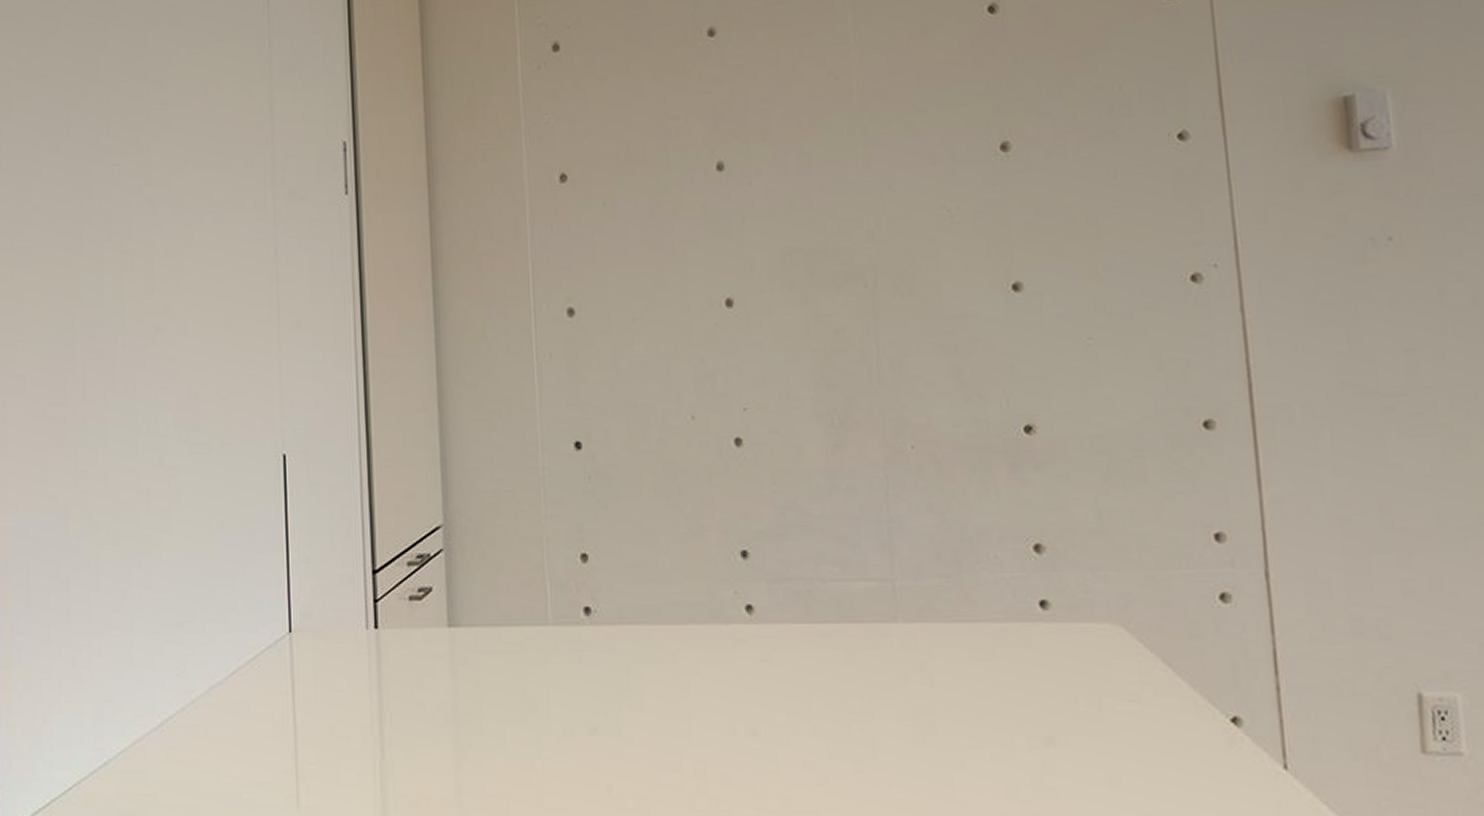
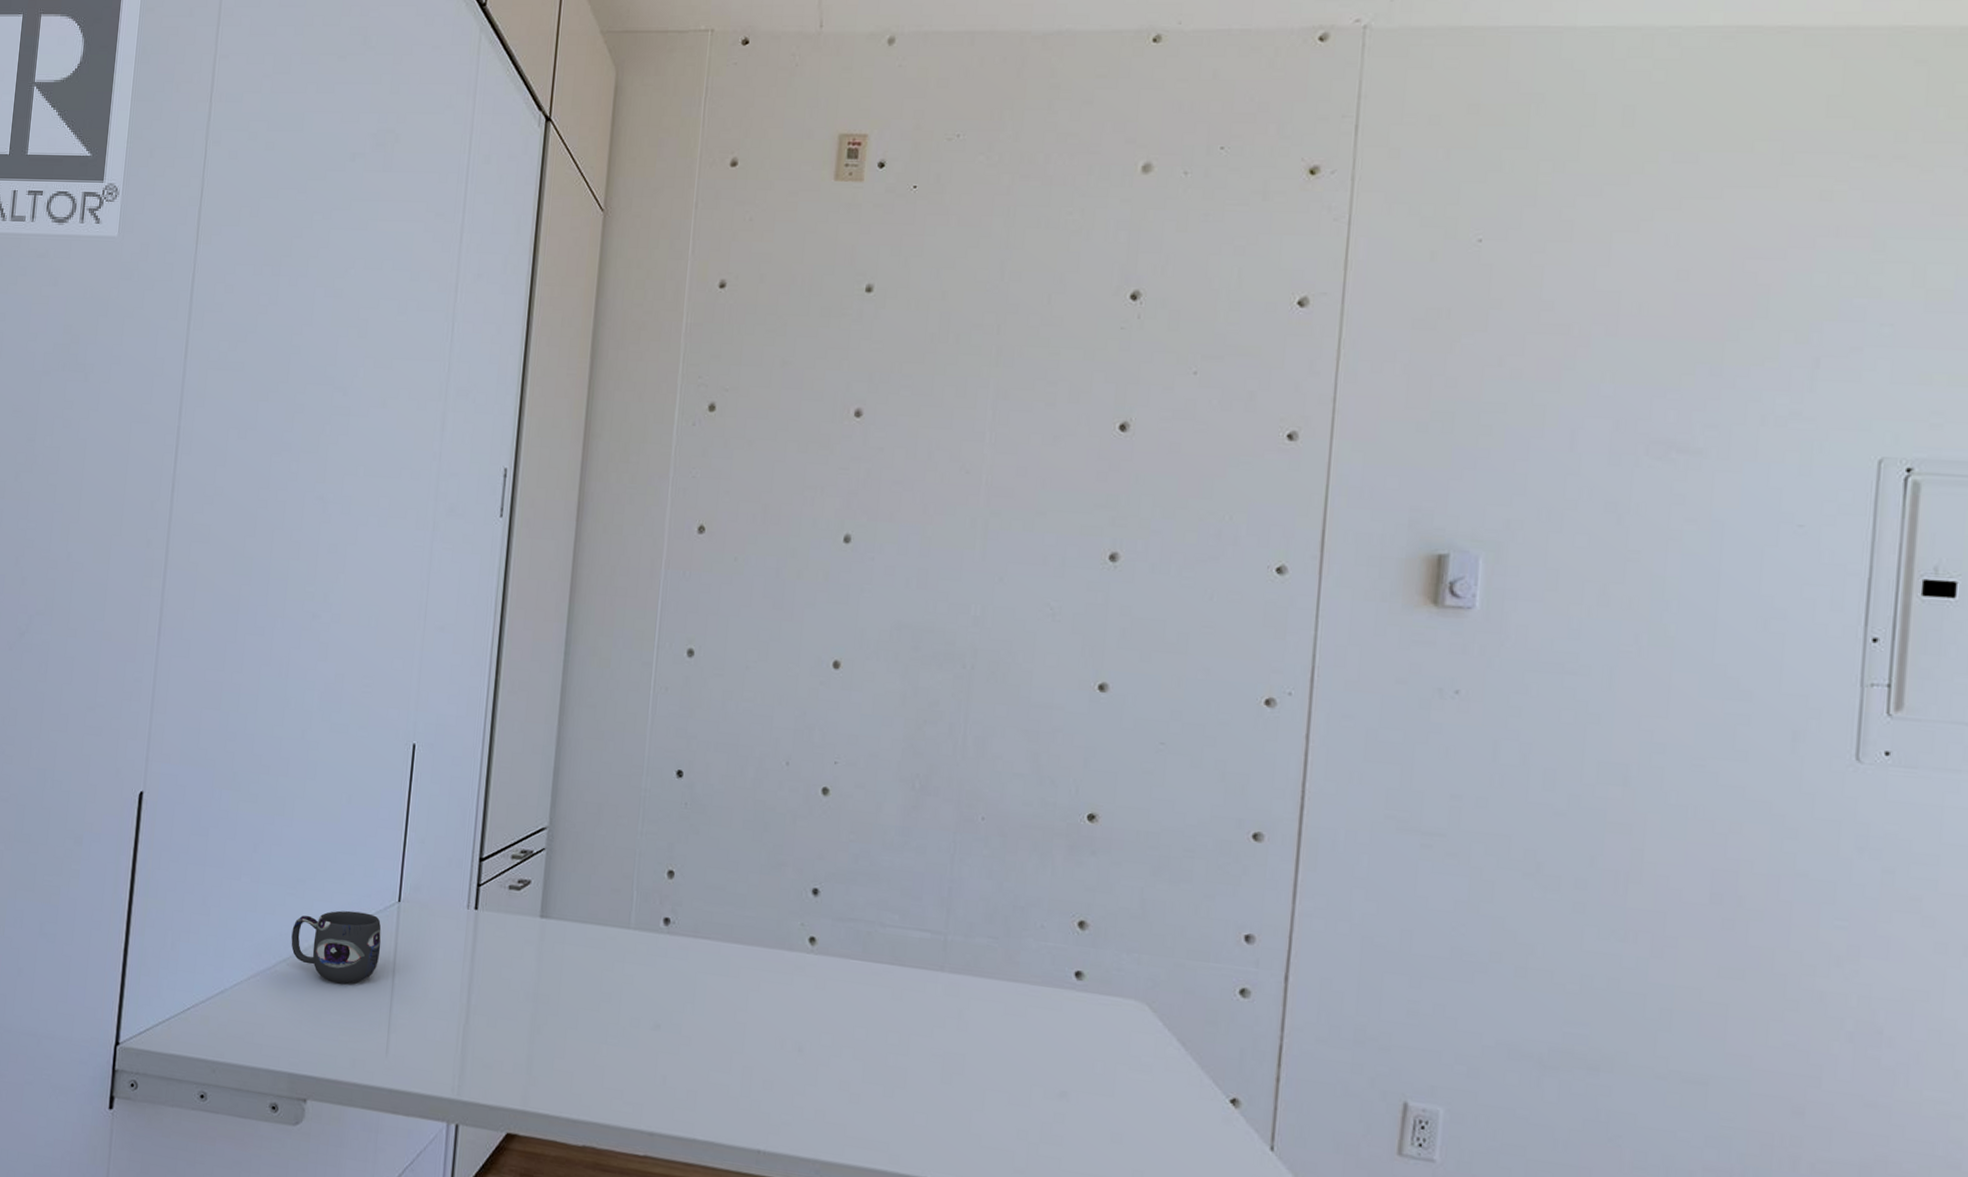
mug: none [175,650,277,733] -> present [291,910,381,984]

